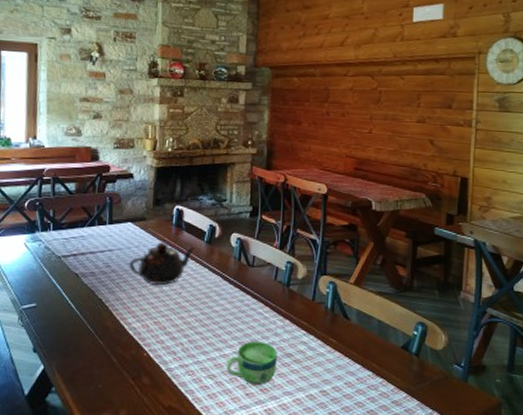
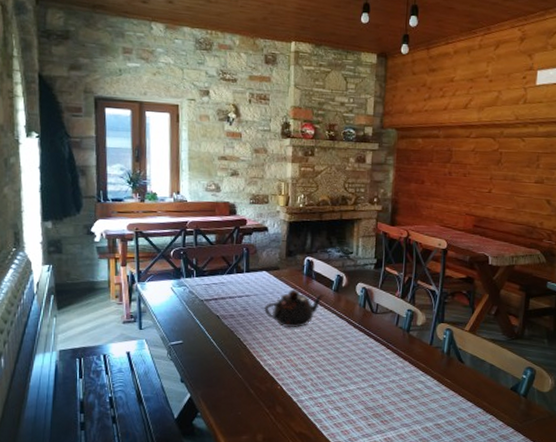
cup: present [226,341,277,385] -> none [350,379,397,417]

